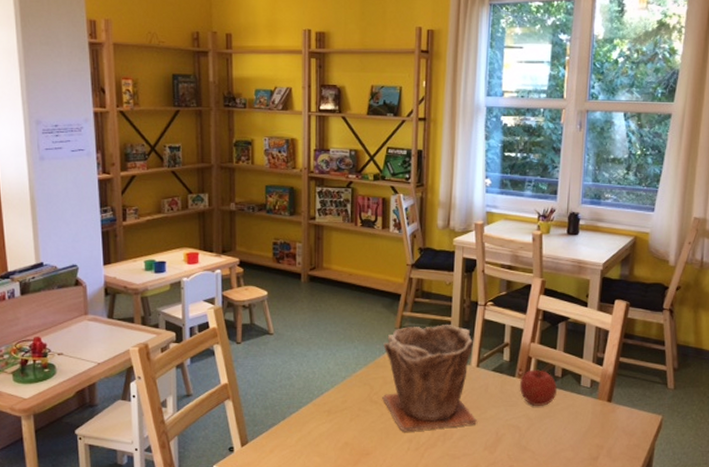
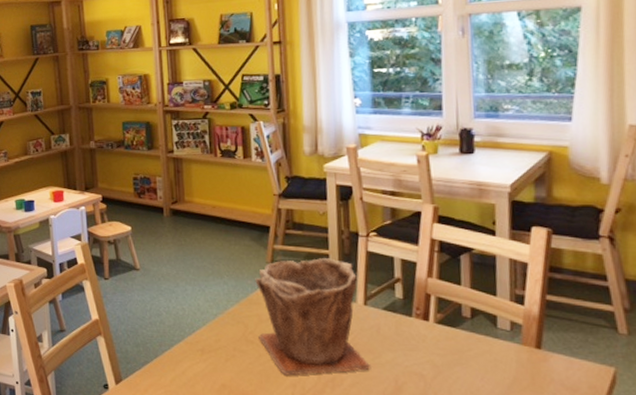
fruit: present [519,369,558,406] -> none [417,308,468,351]

